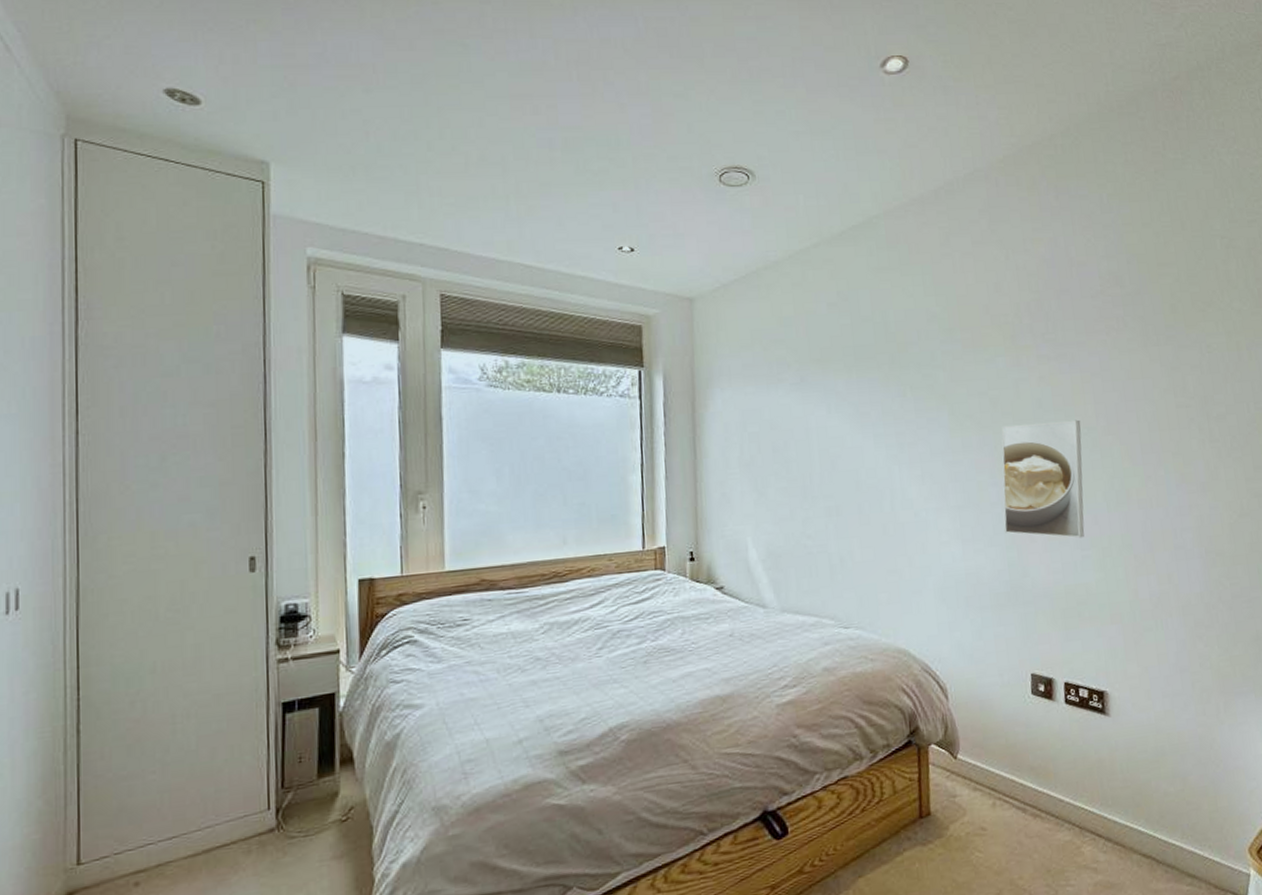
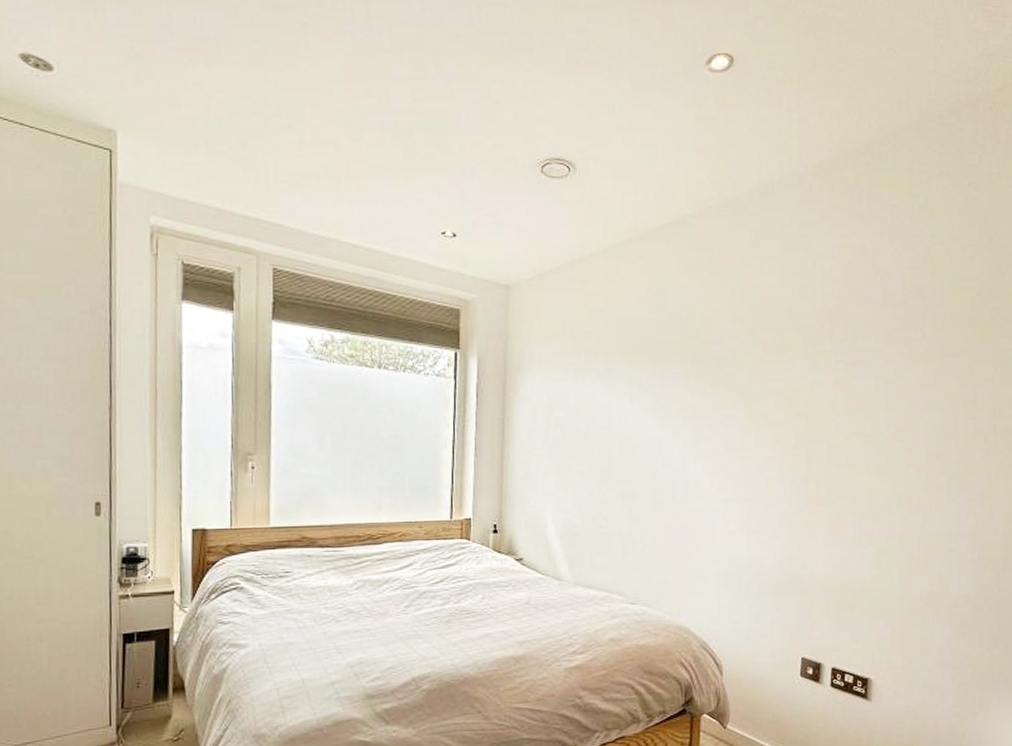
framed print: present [1001,419,1085,538] -> none [789,424,871,537]

